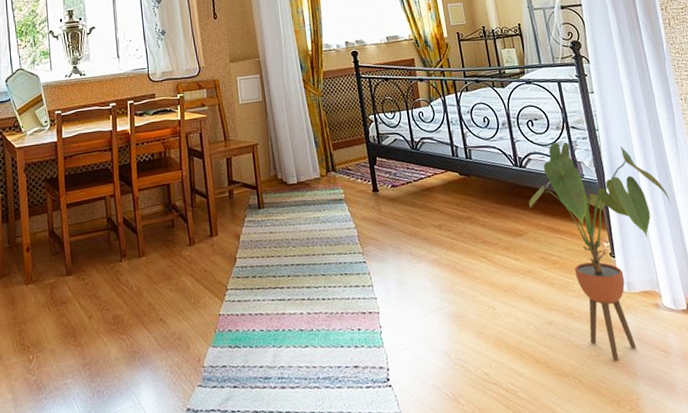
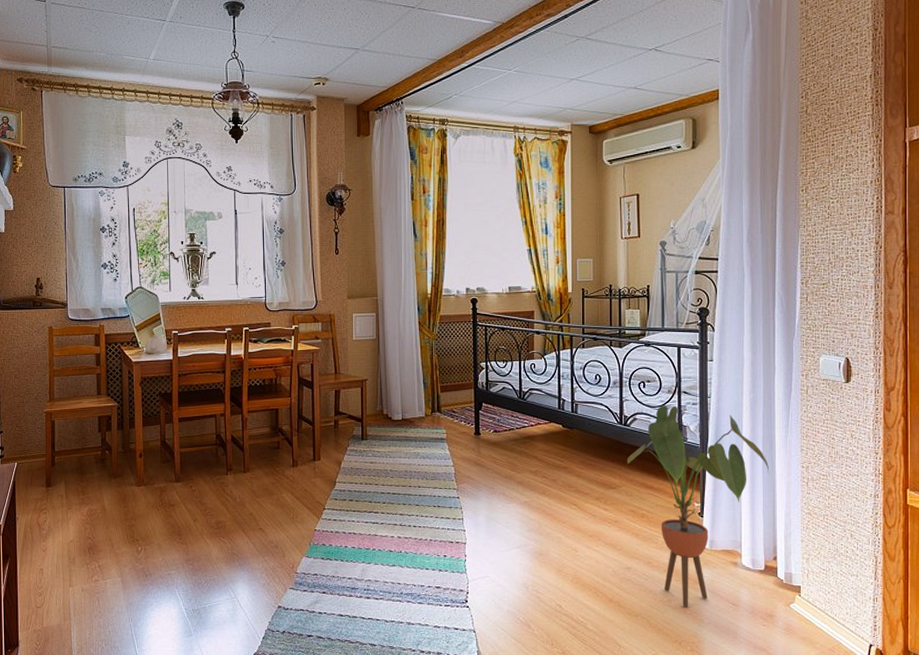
teapot: none [28,116,52,138] -> present [145,334,168,354]

